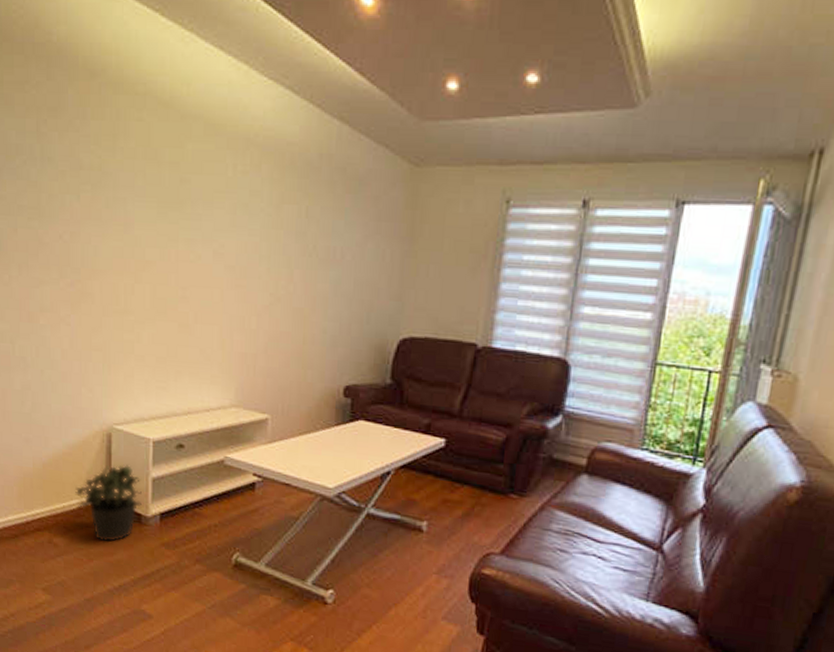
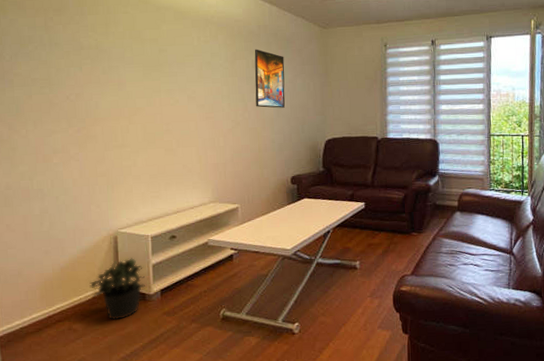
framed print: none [305,189,353,284] -> present [254,49,285,108]

